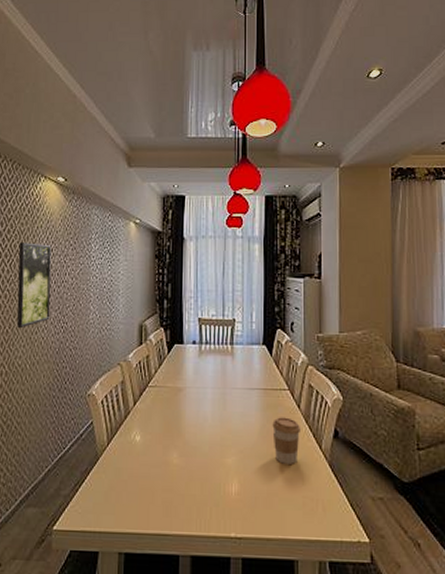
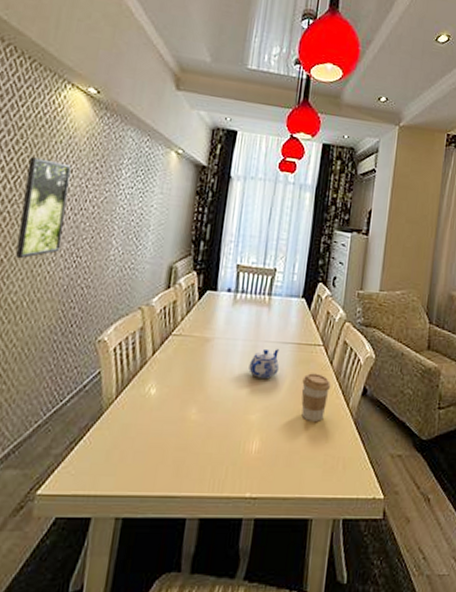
teapot: none [220,395,249,423] -> present [249,348,280,378]

